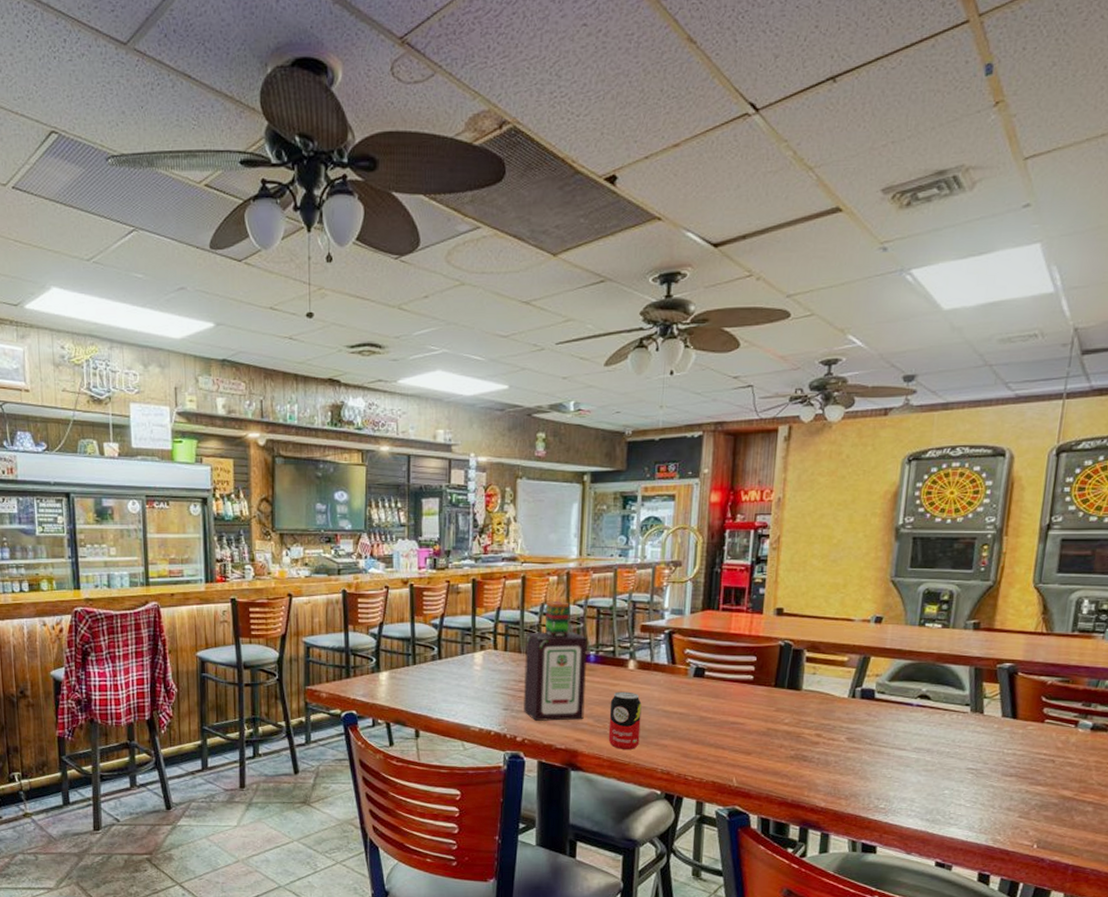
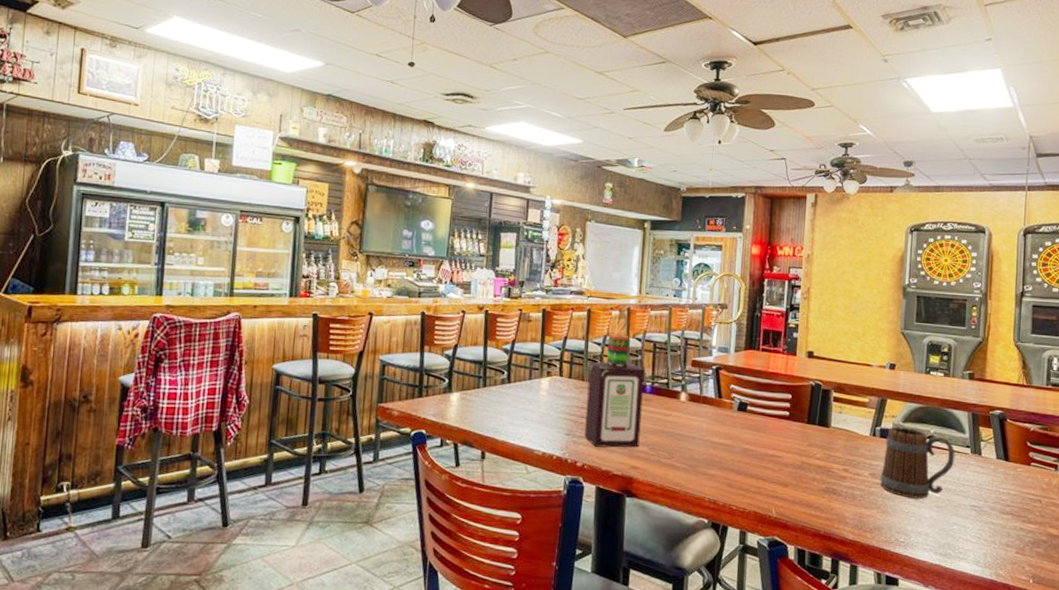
beverage can: present [608,691,642,749] -> none [661,421,692,478]
beer mug: none [858,686,951,763] -> present [880,426,955,499]

